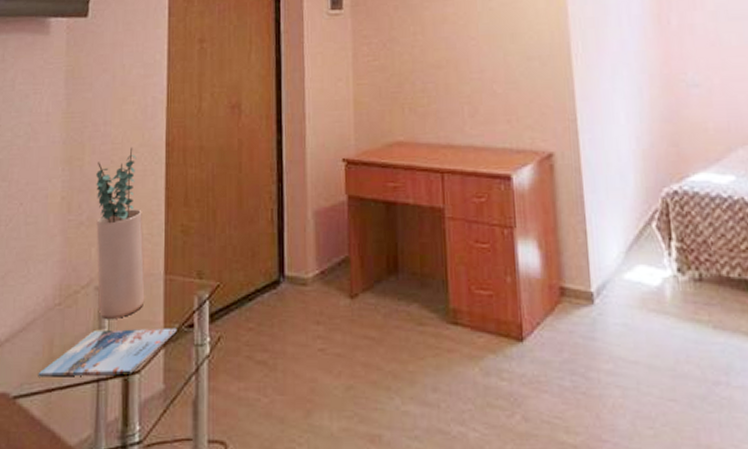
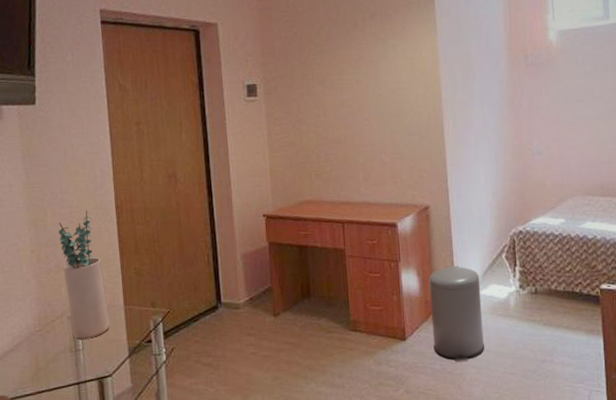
magazine: present [38,328,177,377] -> none [28,343,138,383]
pedal bin: none [553,236,631,378] -> present [428,265,484,363]

